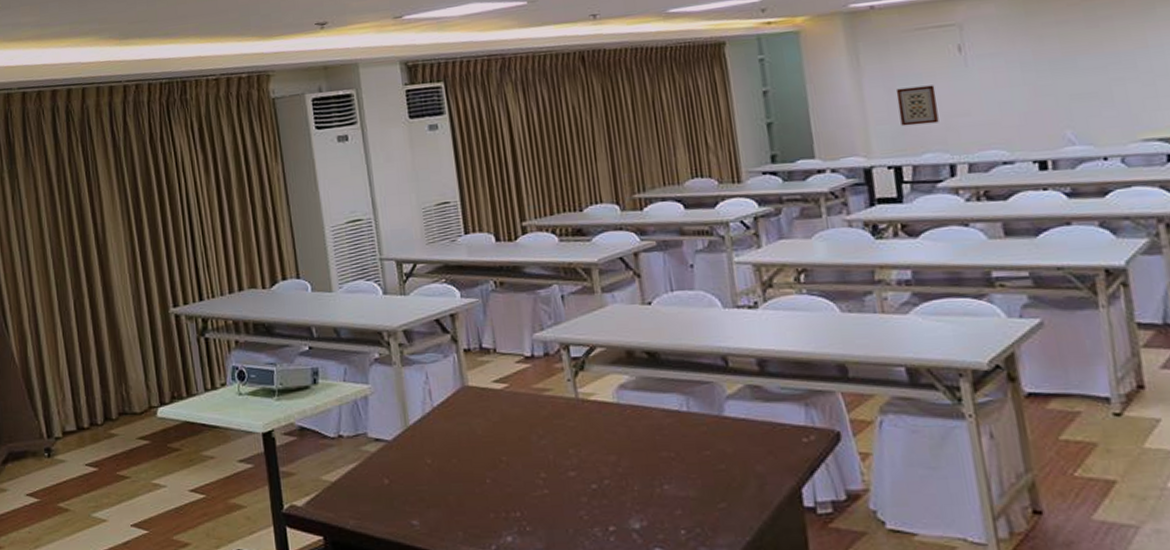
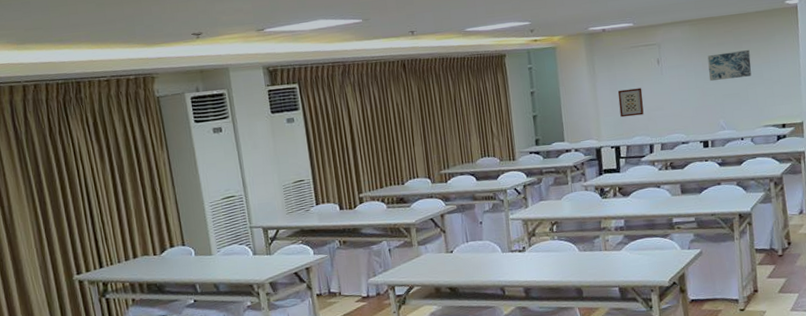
wall art: none [1040,30,1117,76] -> present [707,50,752,82]

